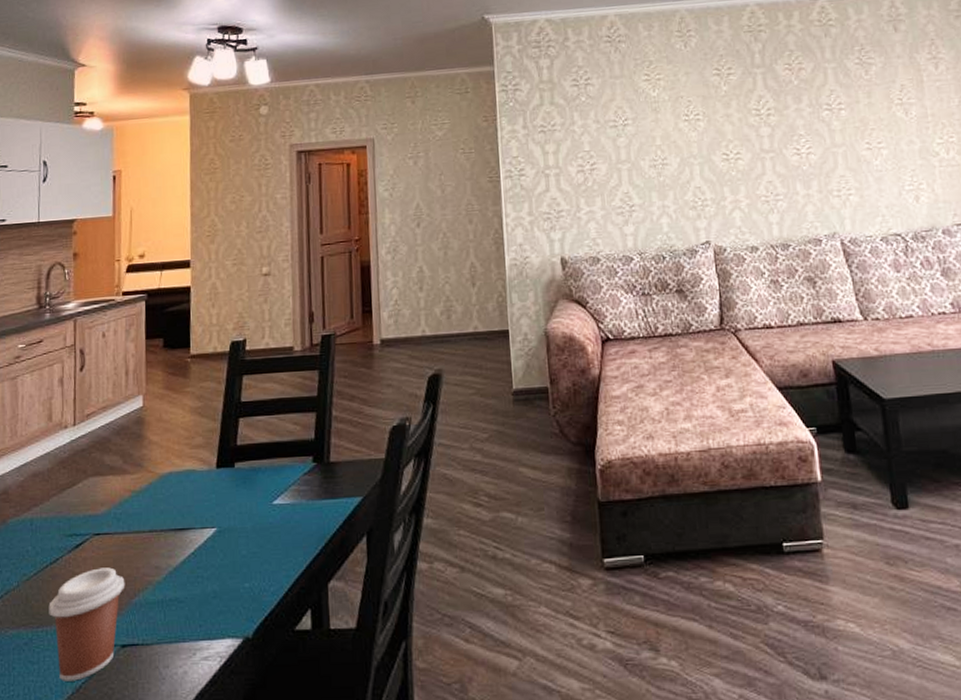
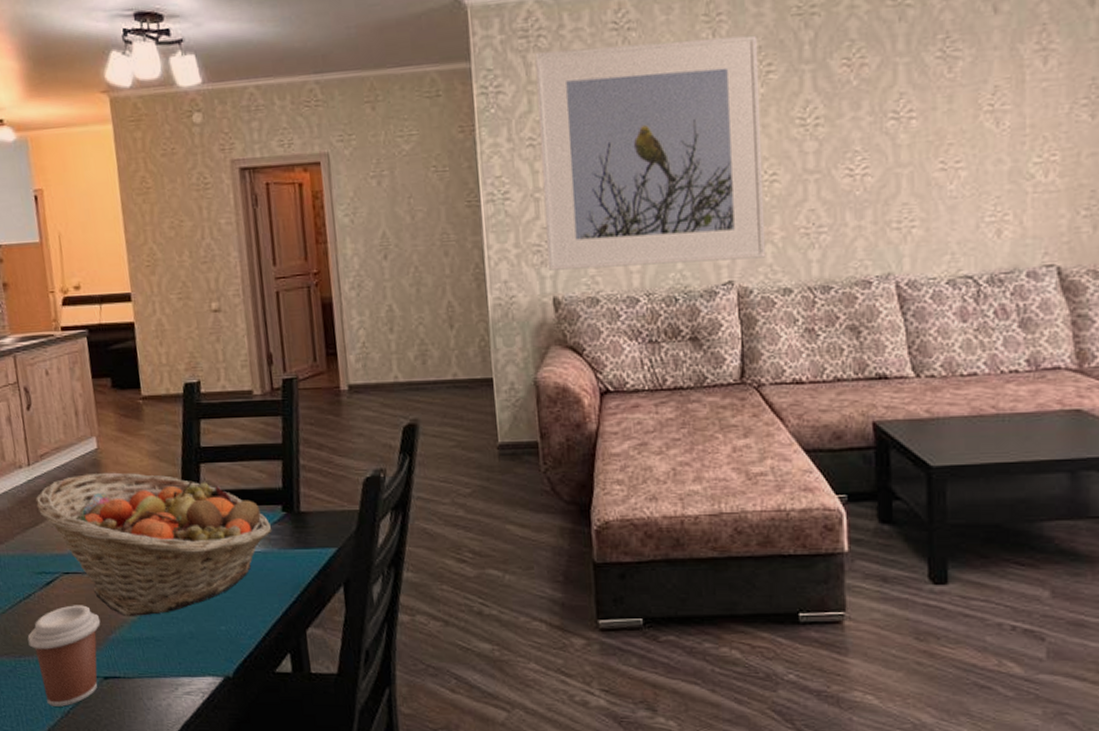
fruit basket: none [75,429,302,577] -> present [34,472,272,616]
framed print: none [545,46,736,235] -> present [535,35,766,271]

